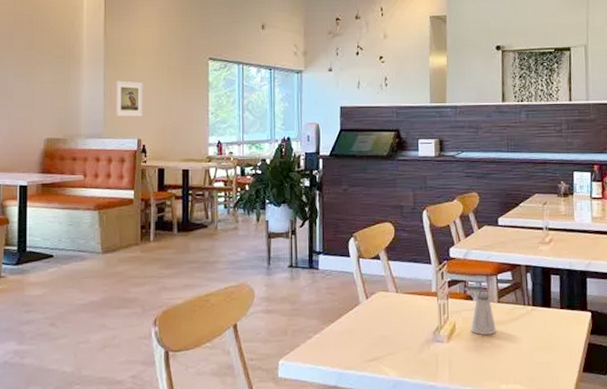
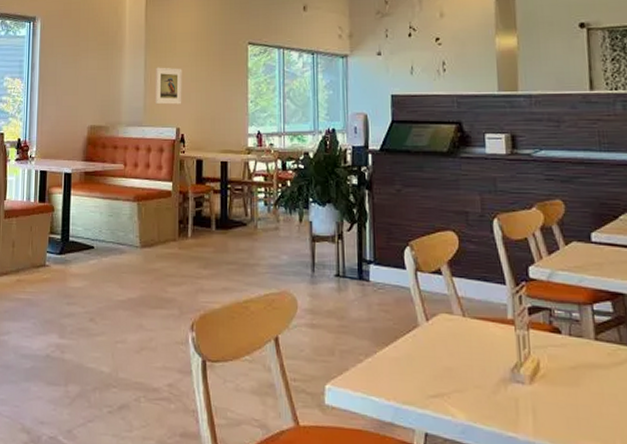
saltshaker: present [470,293,496,335] -> none [559,326,594,380]

